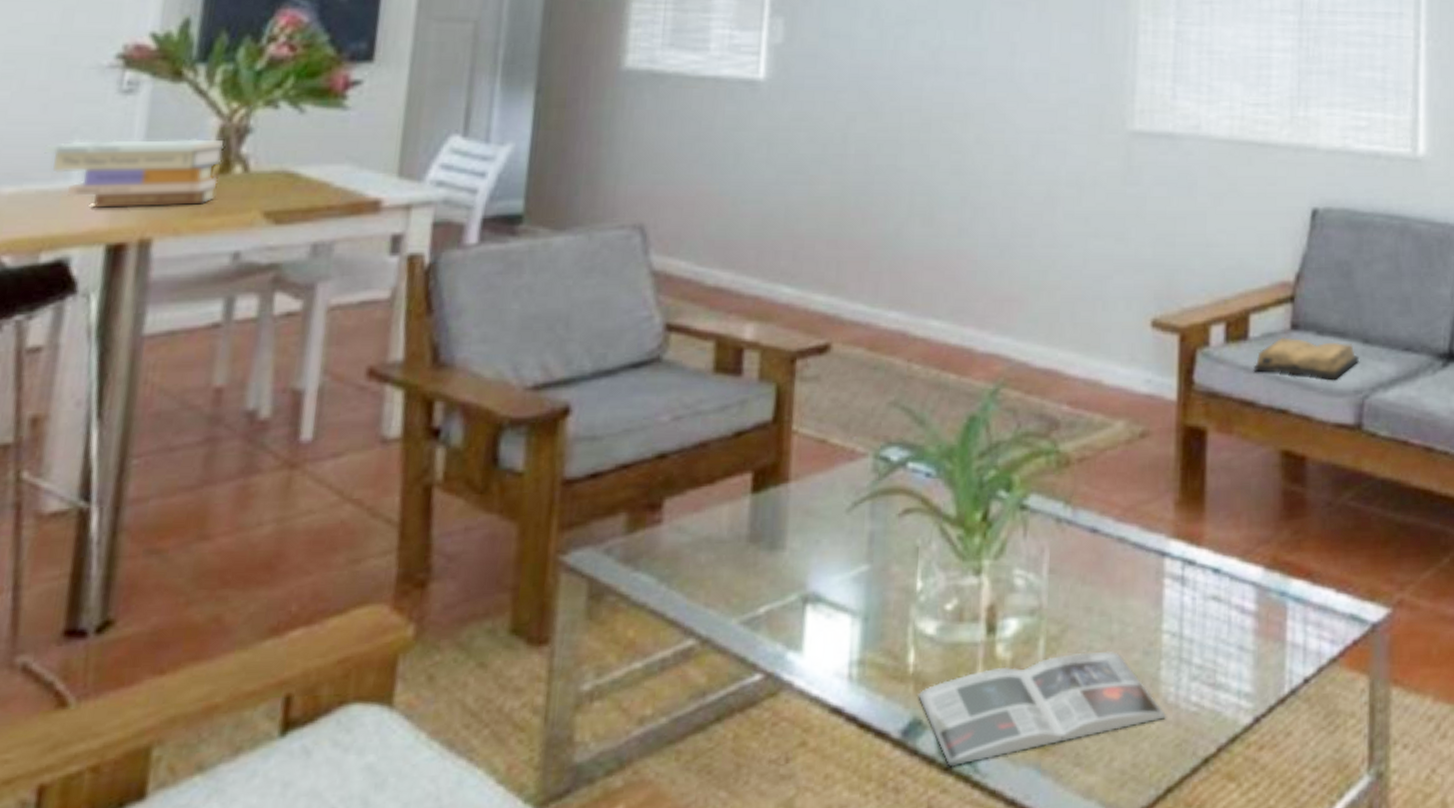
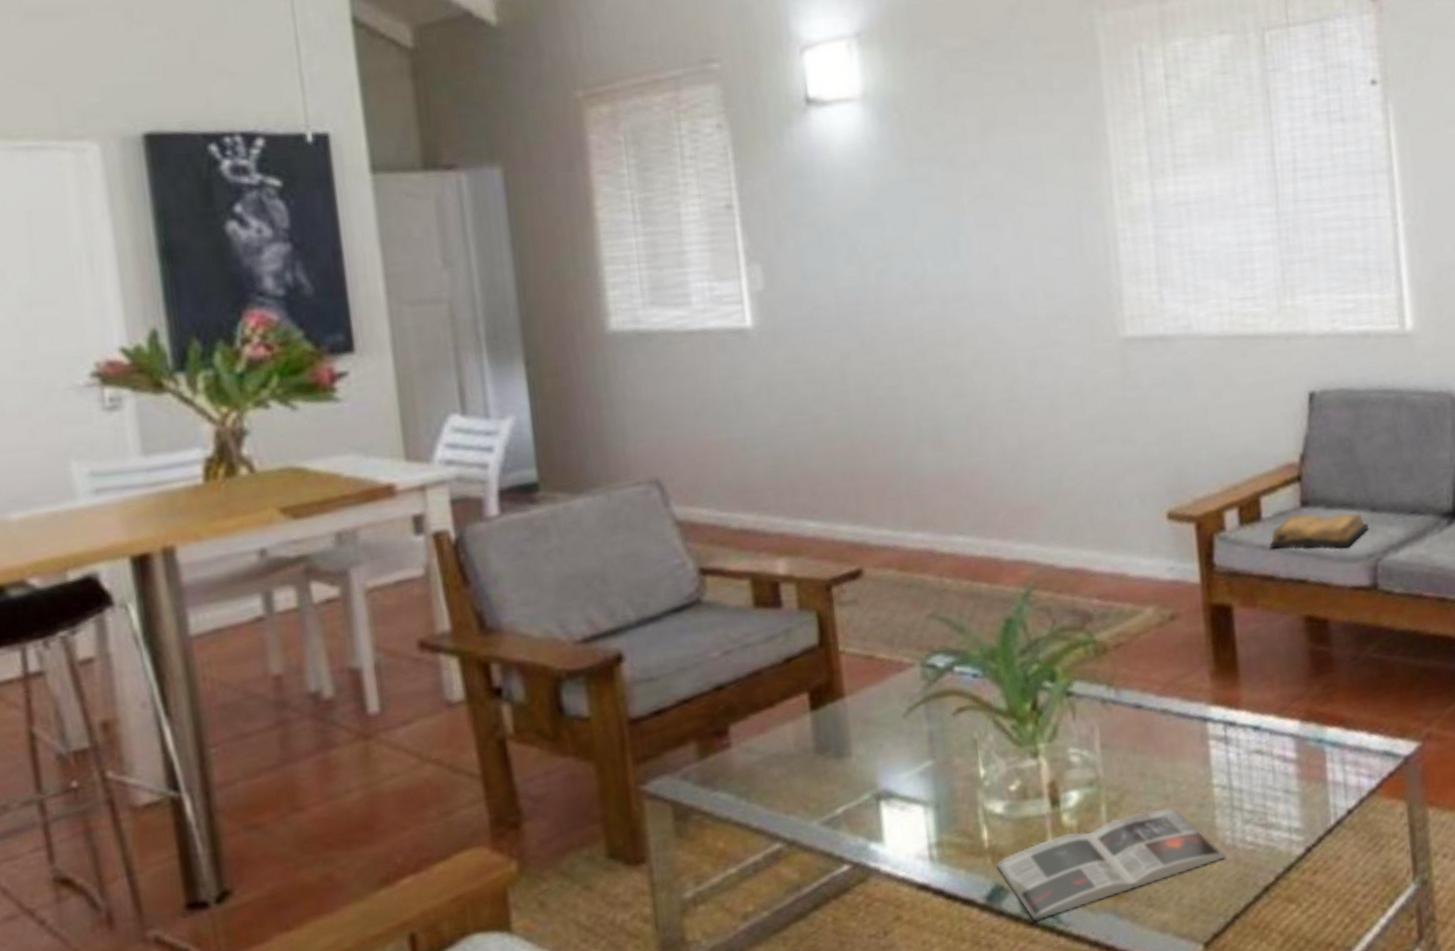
books: present [44,139,226,209] -> none [43,445,228,524]

